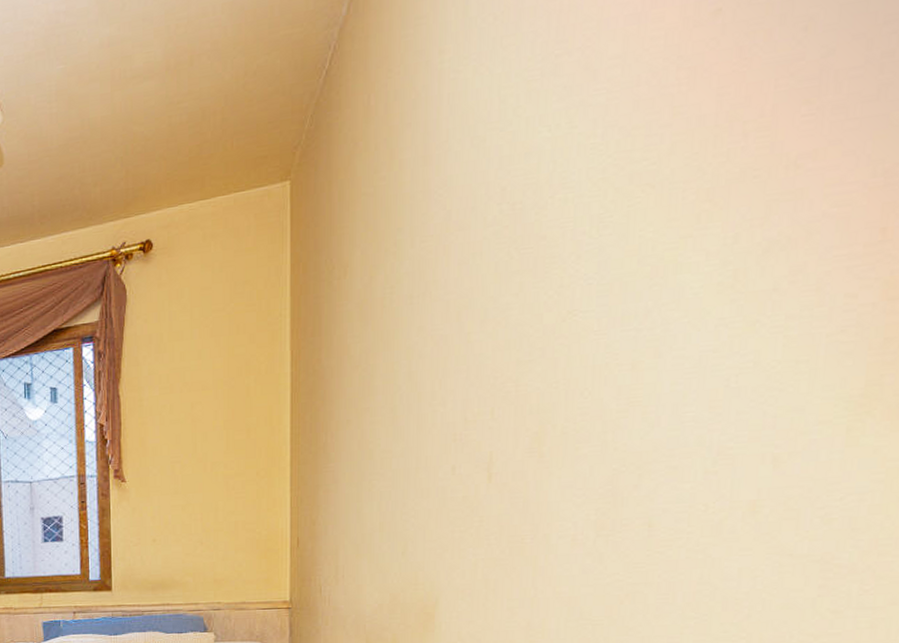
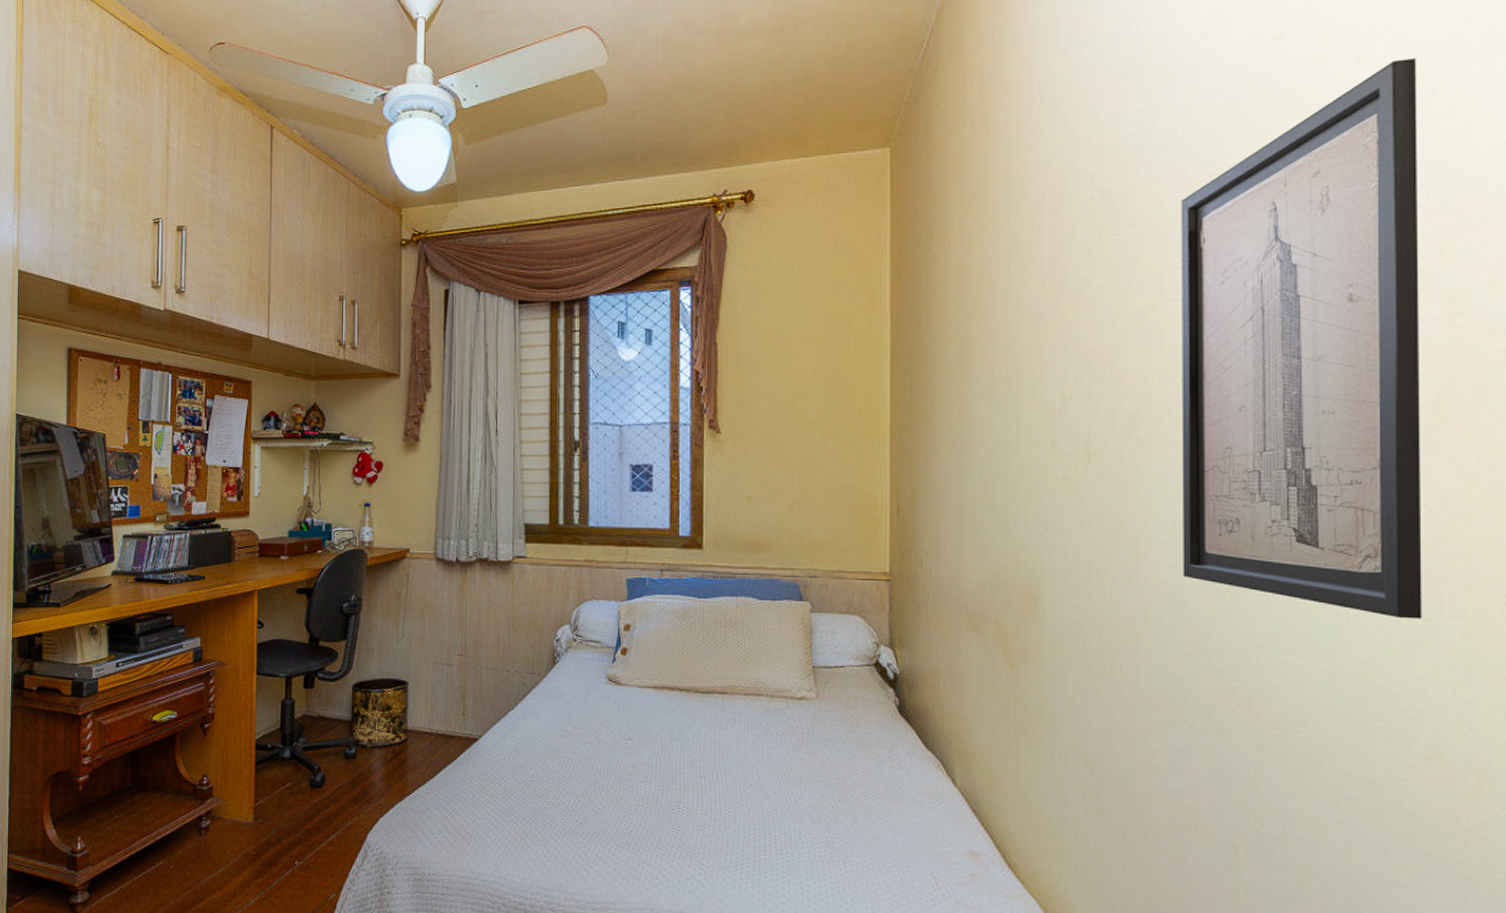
wall art: none [581,18,874,613] -> present [1180,58,1422,619]

